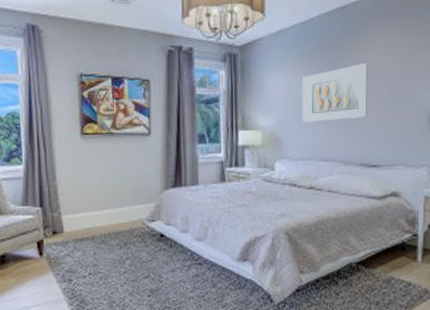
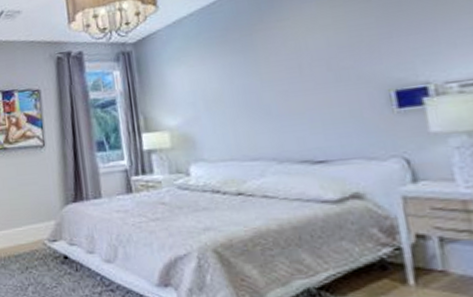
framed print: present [302,62,367,122] -> none [210,40,301,117]

